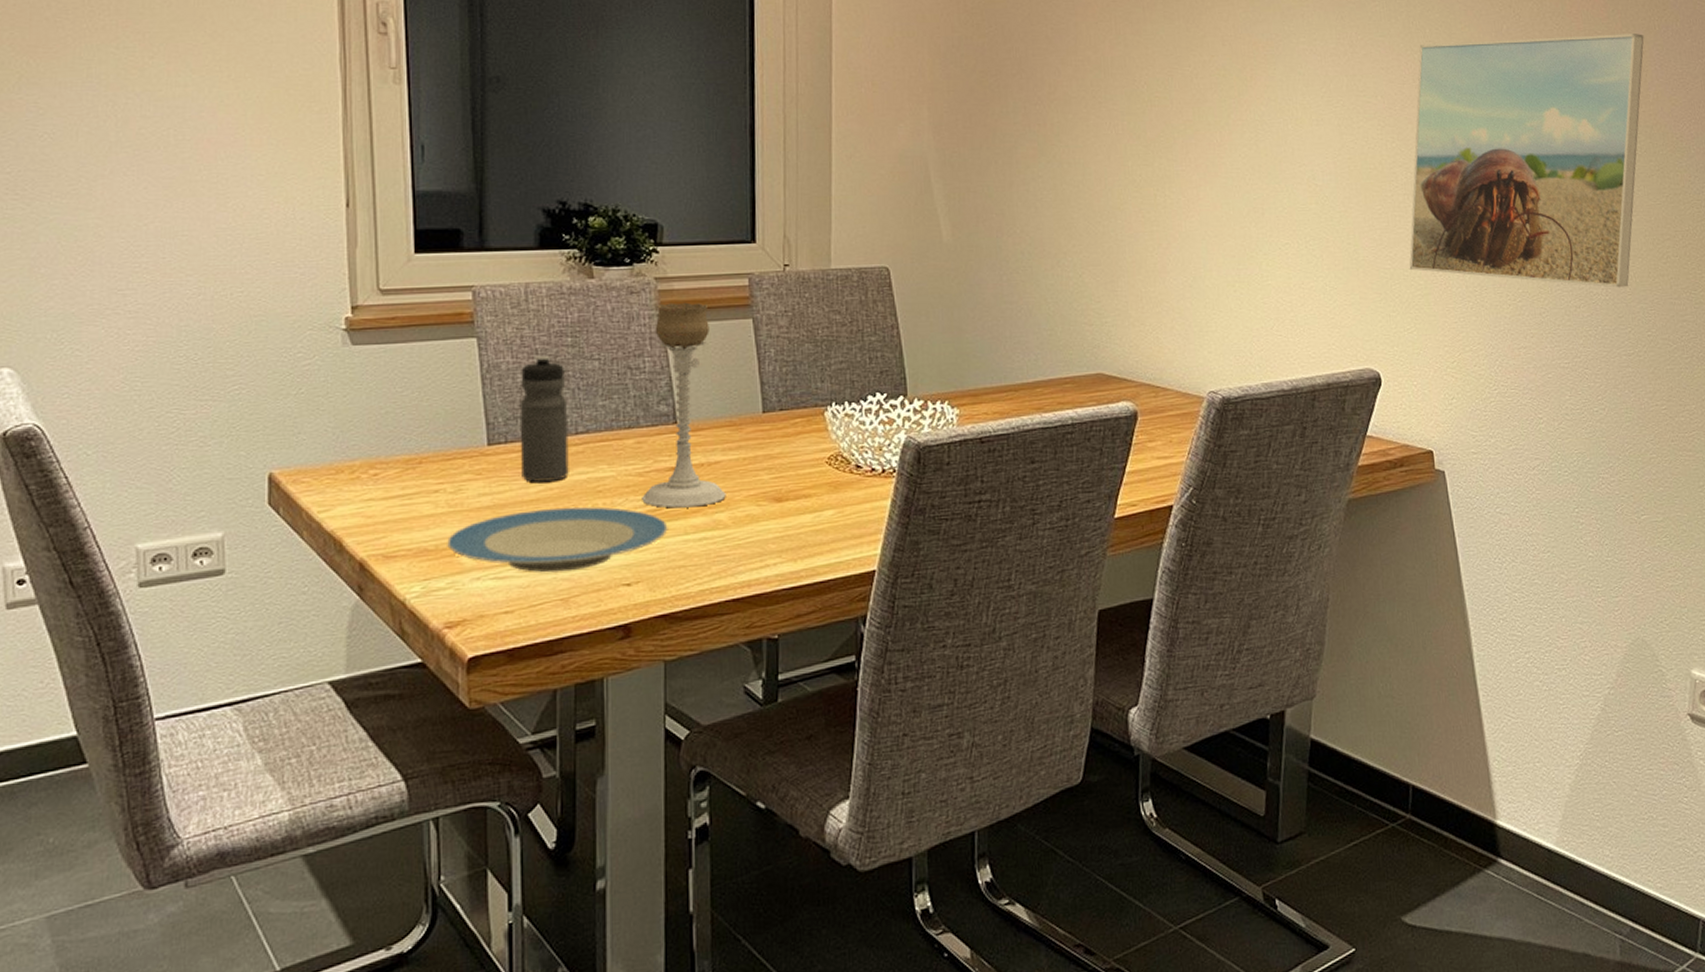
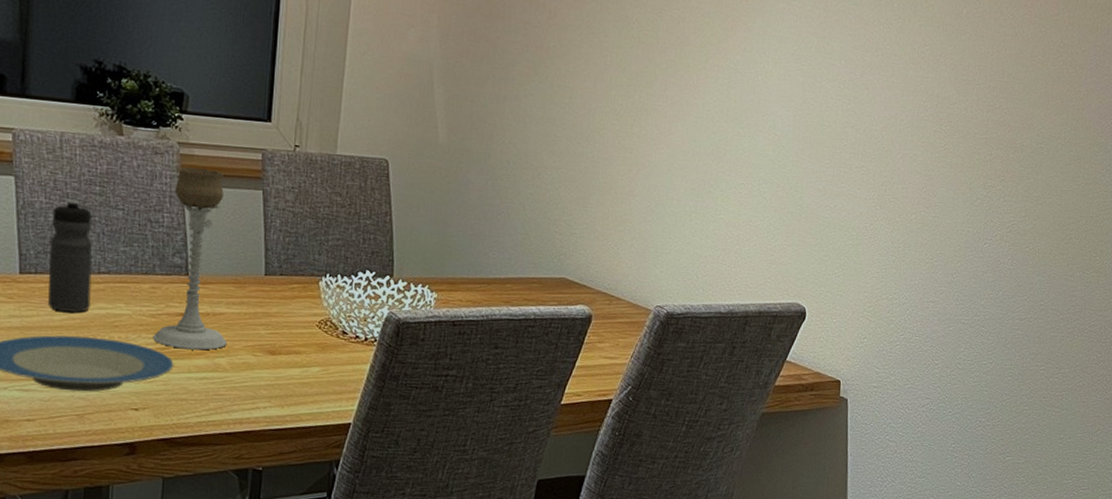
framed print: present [1409,34,1644,288] -> none [845,17,1086,261]

